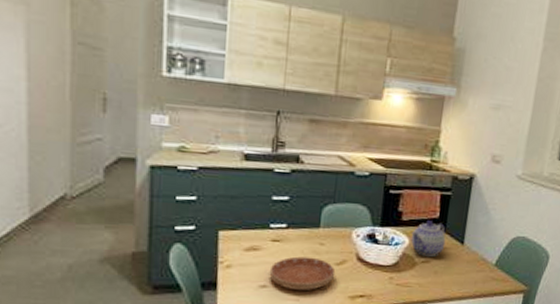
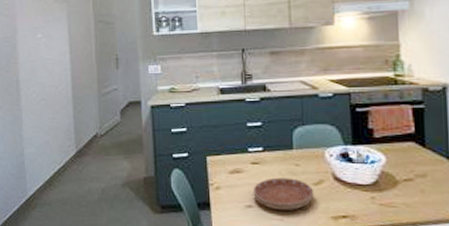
teapot: present [411,220,446,257] -> none [386,136,428,174]

